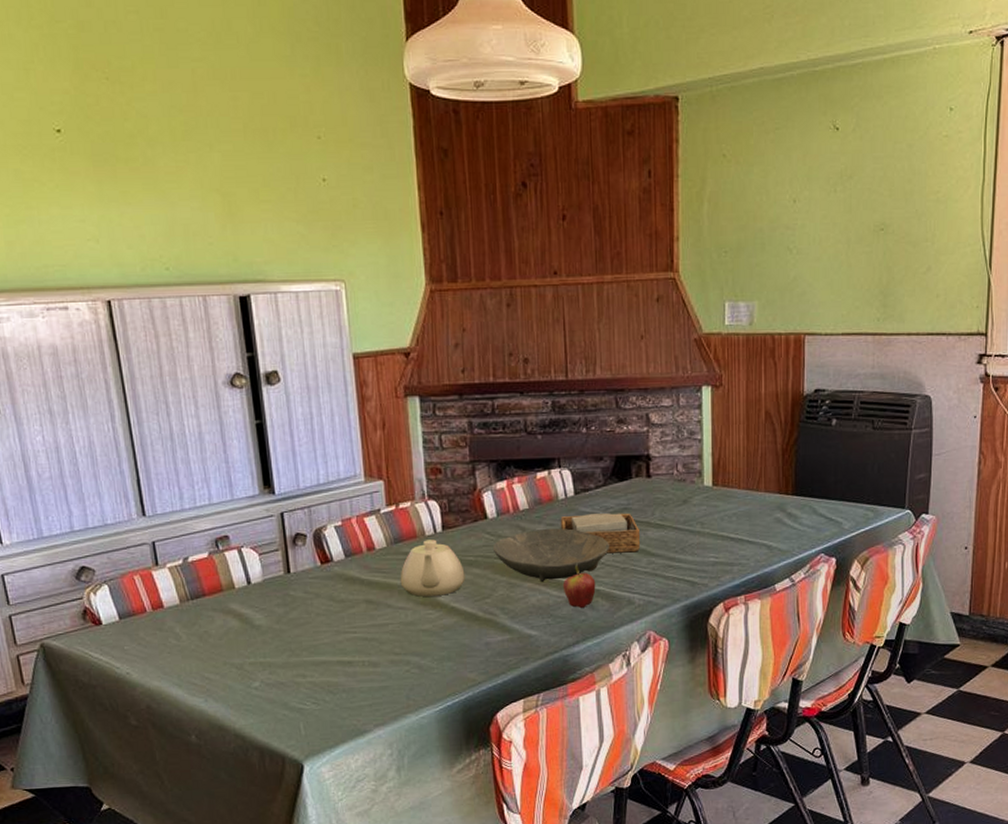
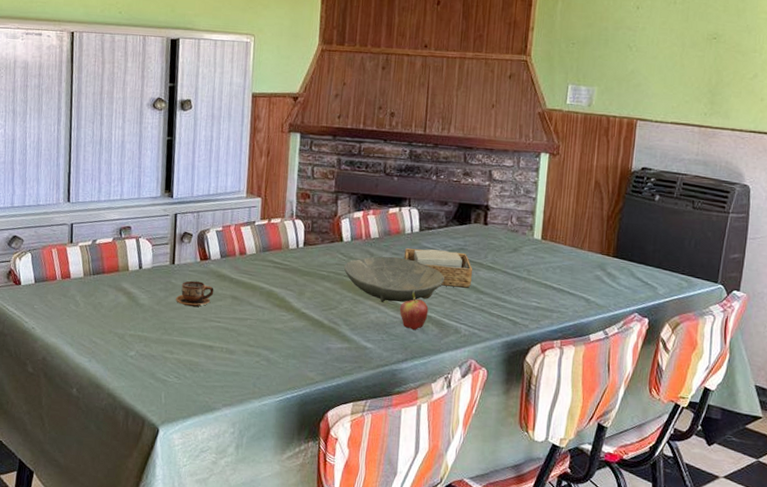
cup: none [299,589,344,620] -> present [176,280,214,307]
teapot: present [400,539,465,597] -> none [262,252,318,302]

